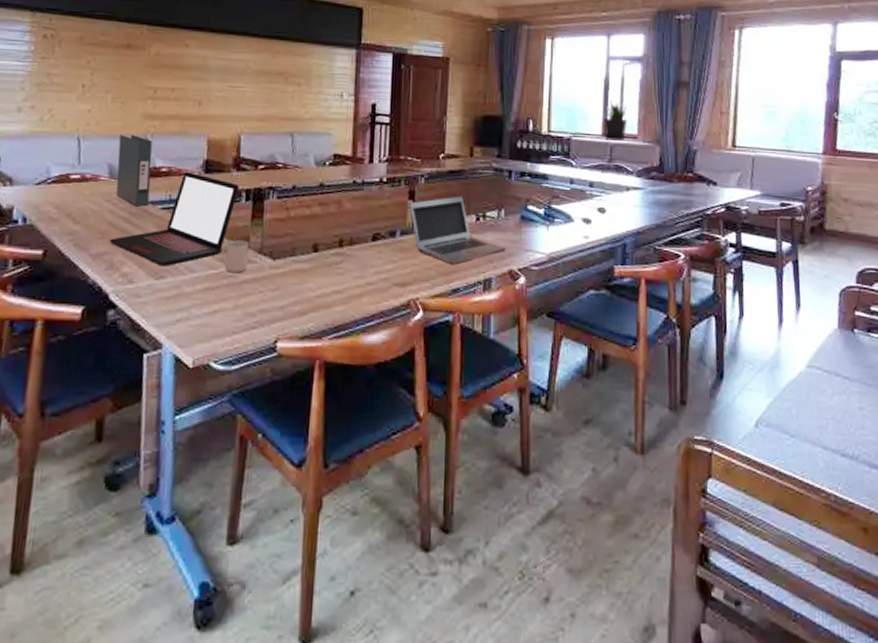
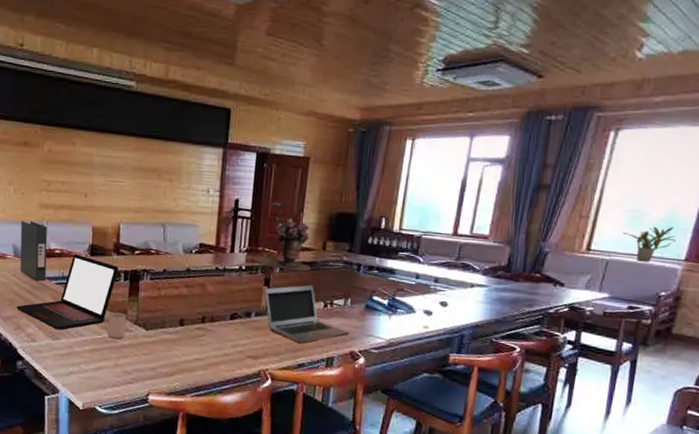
flower arrangement: none [395,105,460,181] -> present [253,202,312,272]
planter: present [603,100,628,142] -> none [455,201,481,241]
potted plant: none [762,120,811,157] -> present [622,226,676,262]

